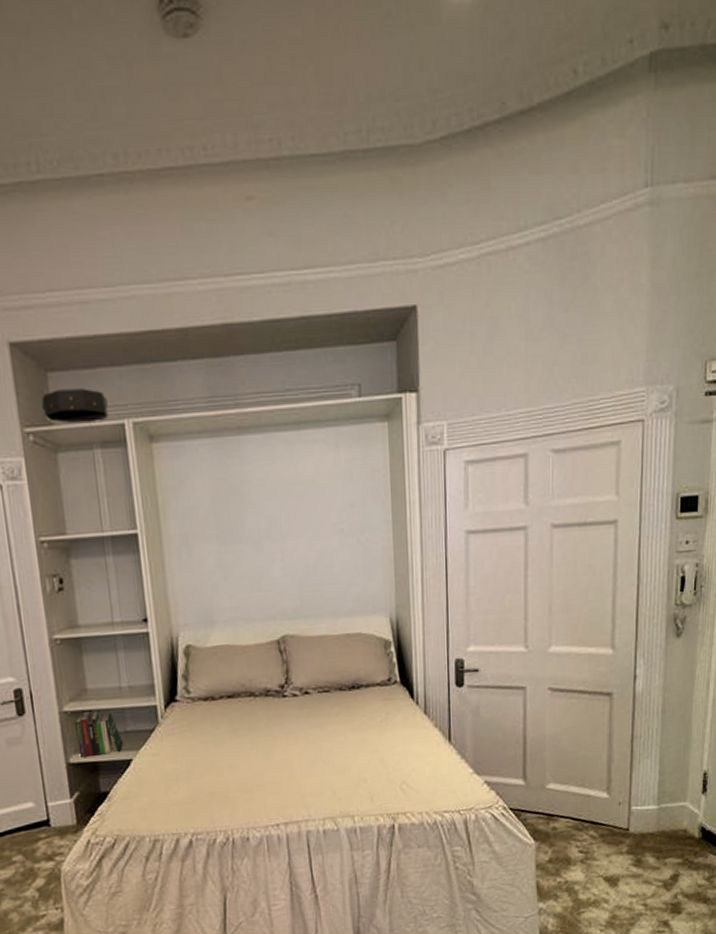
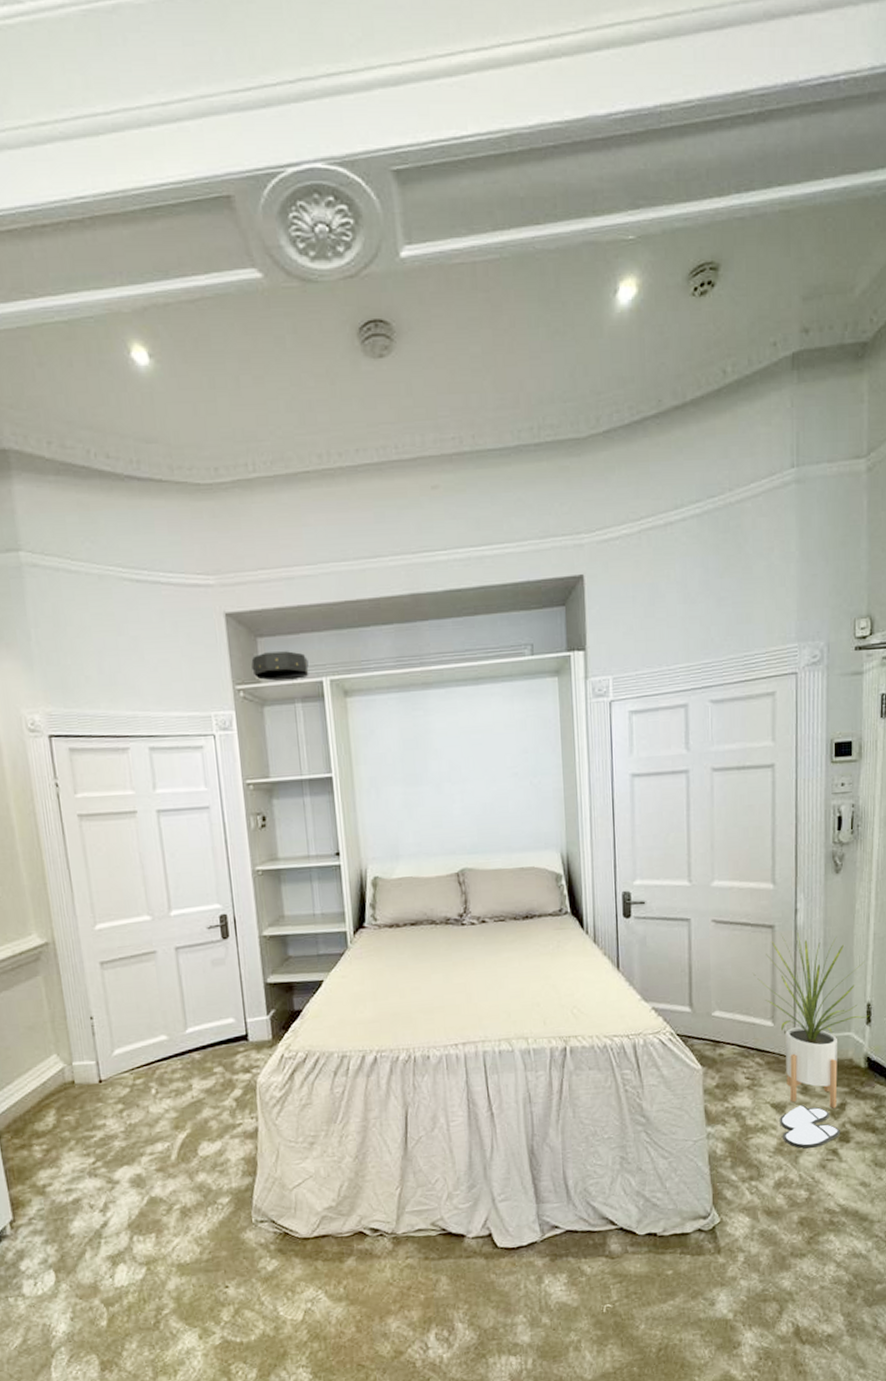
books: present [75,710,123,759] -> none [273,935,315,979]
house plant: none [588,700,705,880] -> present [752,932,869,1108]
slippers: none [612,876,673,921] -> present [780,1104,841,1149]

